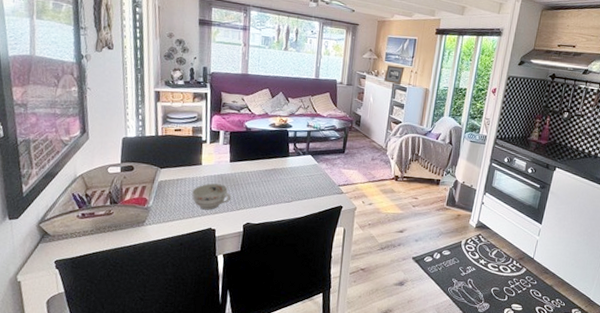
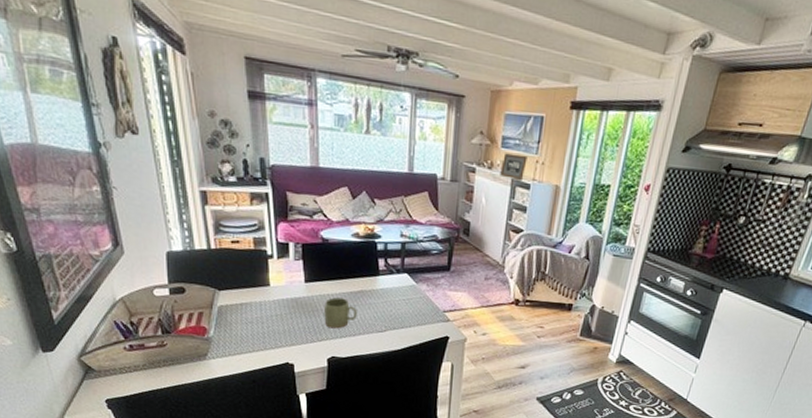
teacup: present [192,183,232,210] -> none [261,308,310,342]
mug: none [243,174,270,200] -> present [324,297,357,329]

